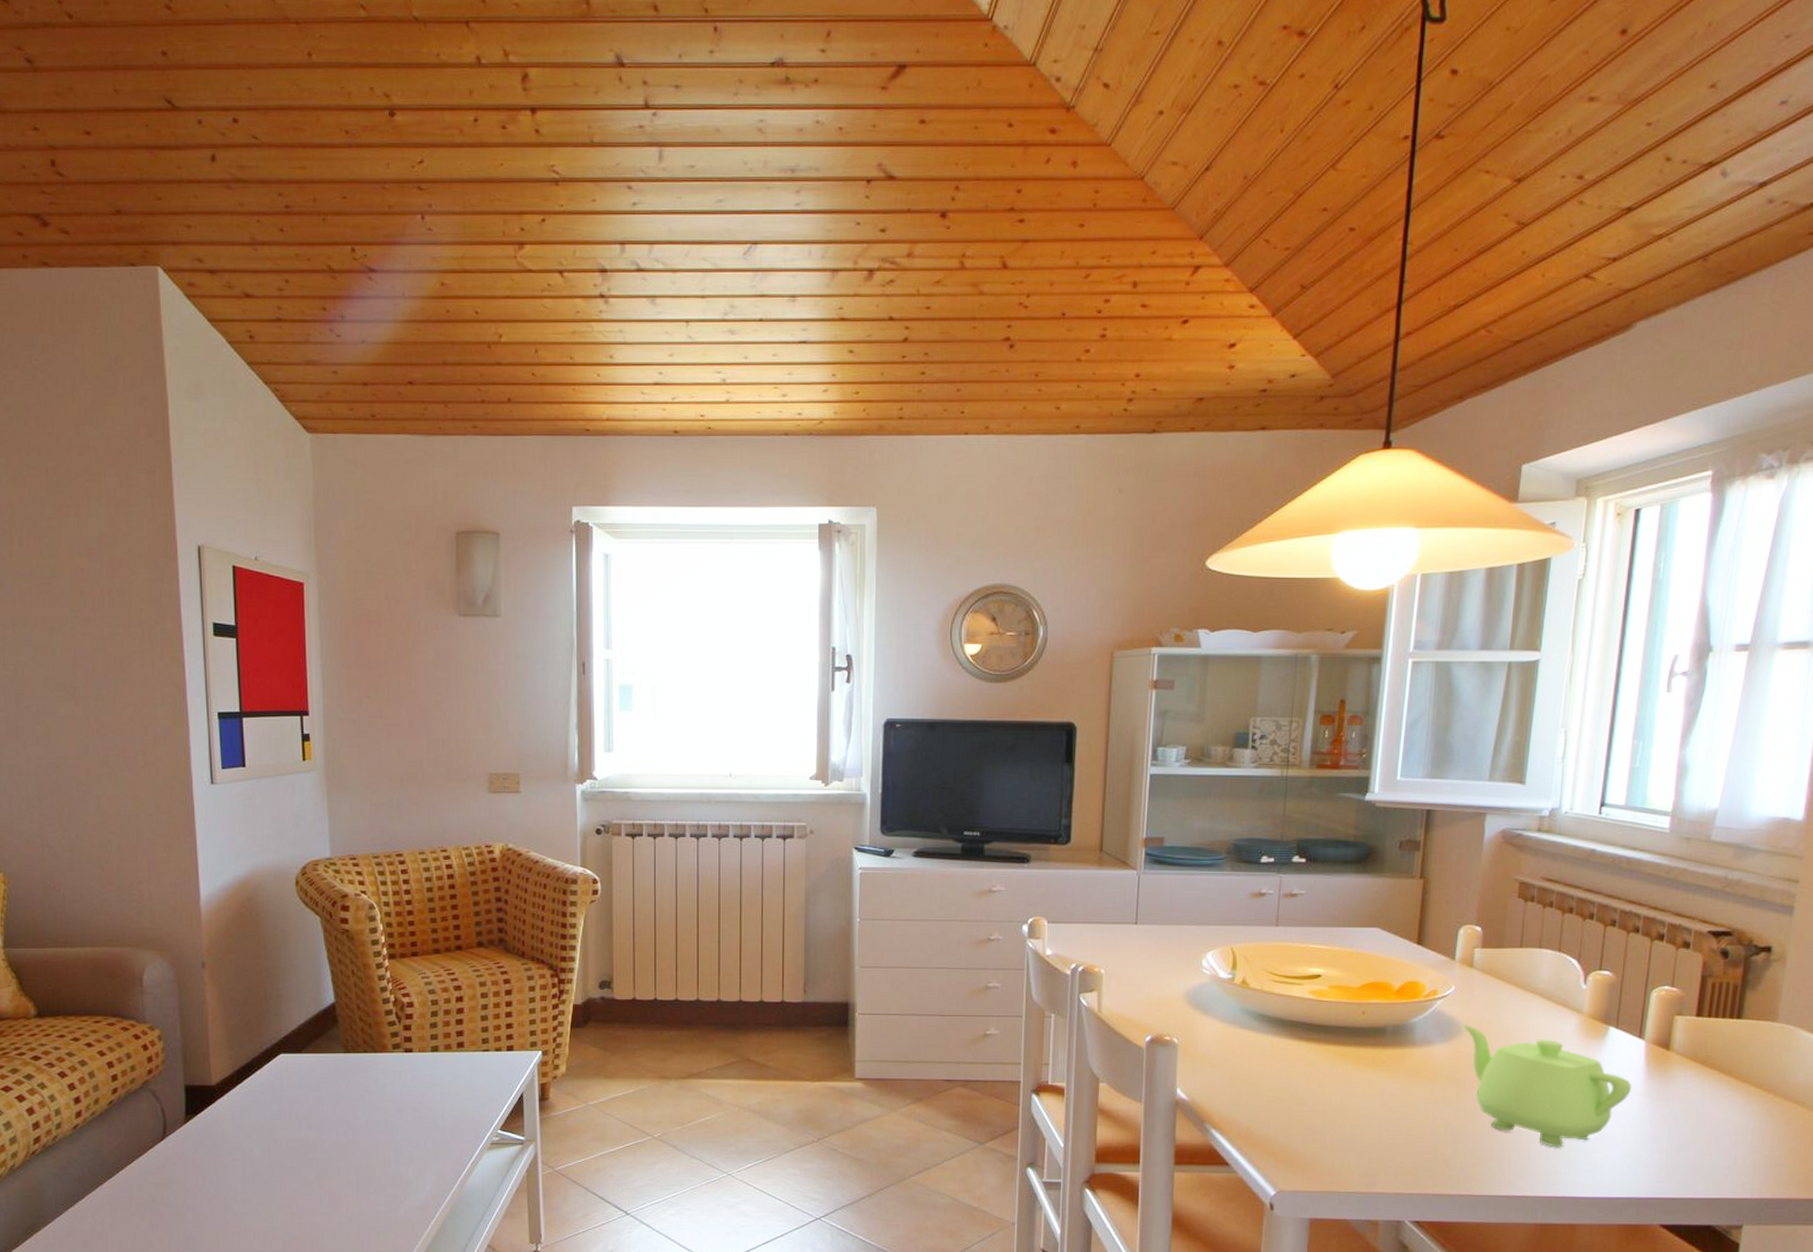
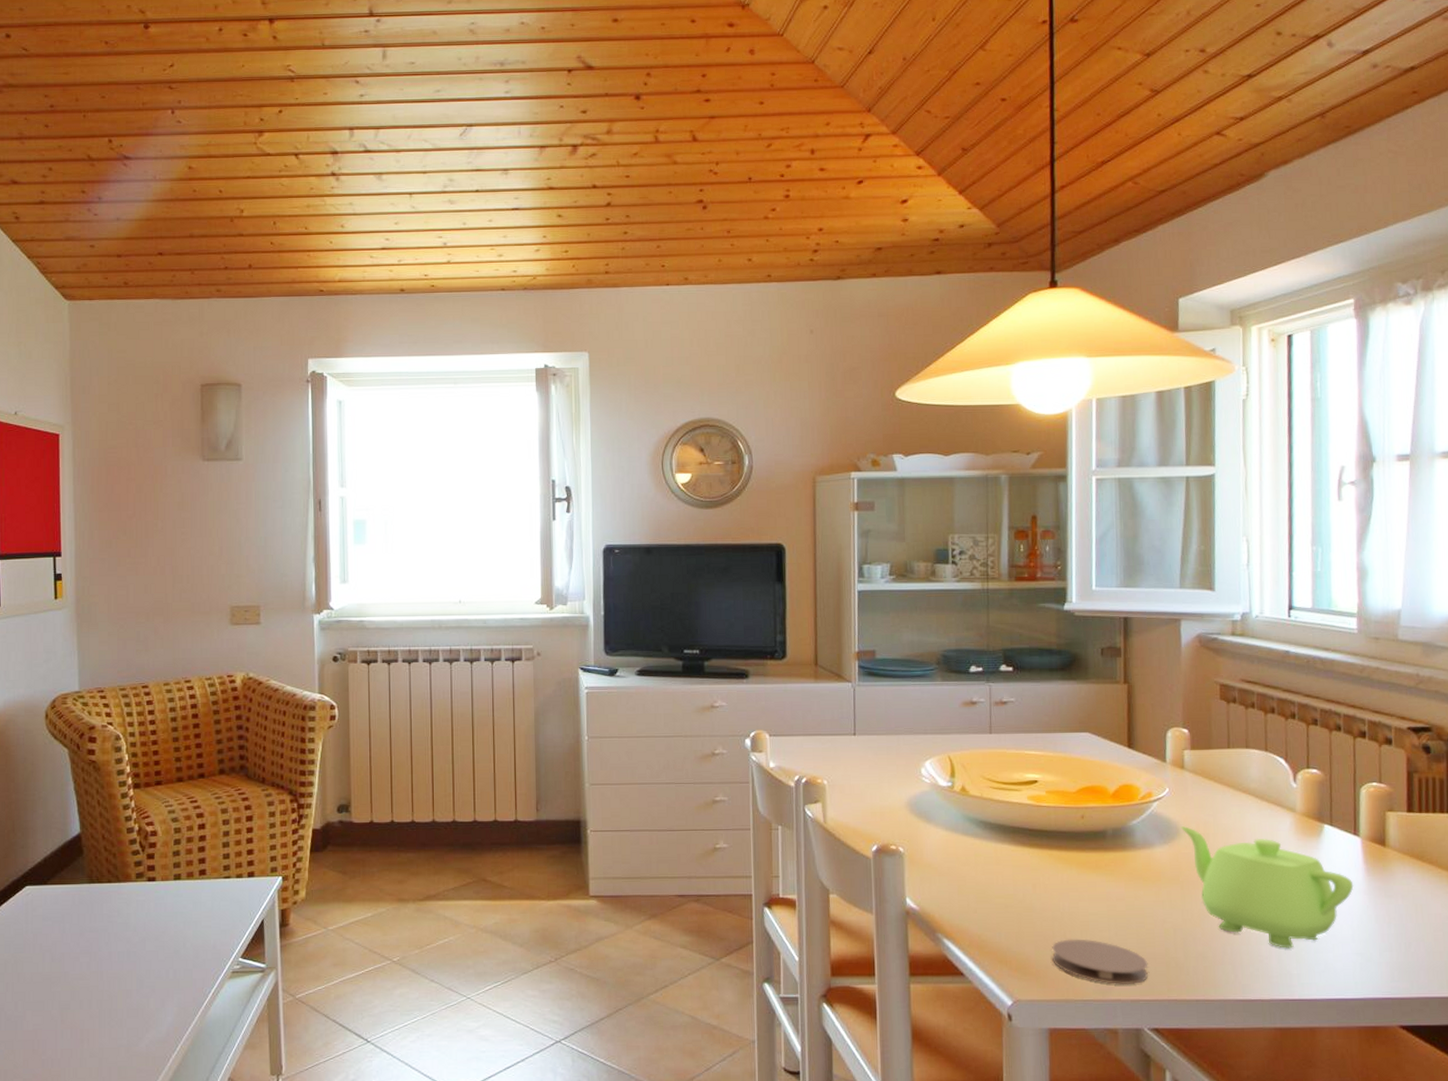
coaster: none [1320,1133,1416,1179] -> present [1052,939,1148,985]

